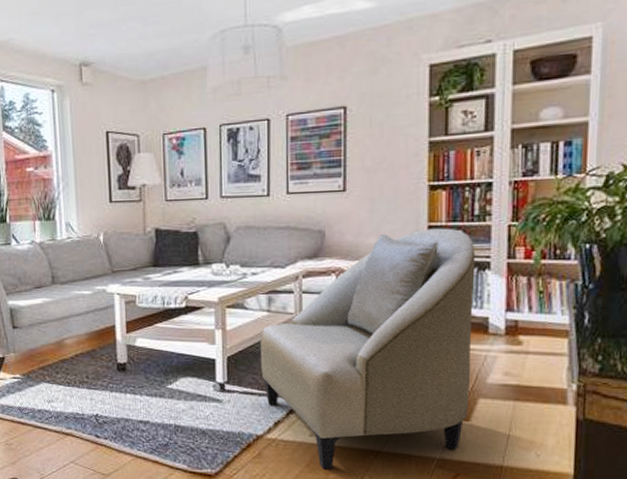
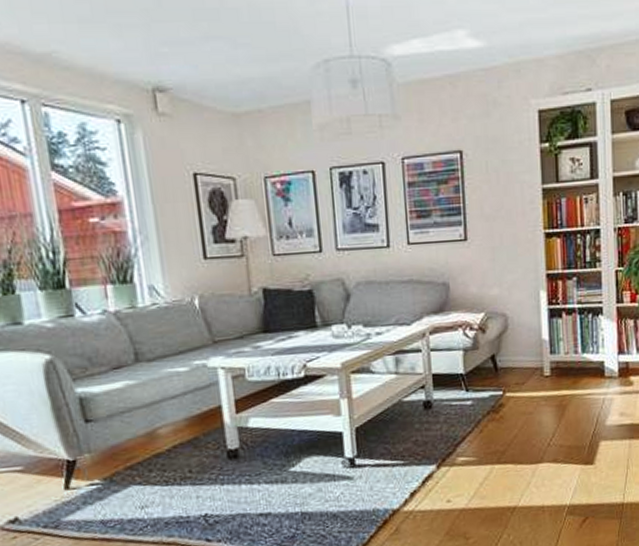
armchair: present [261,228,476,470] -> none [390,275,593,535]

